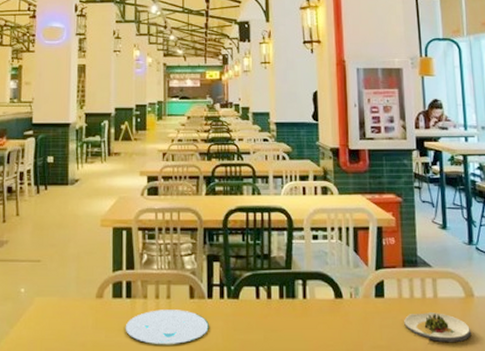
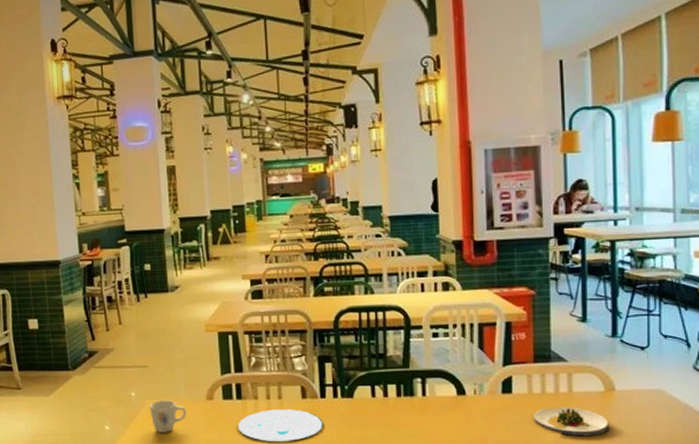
mug: none [38,298,75,333] -> present [149,400,186,433]

